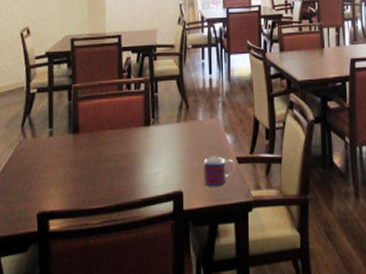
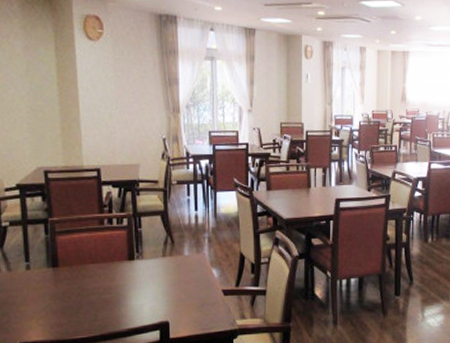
mug: present [203,157,235,186] -> none [189,290,221,316]

